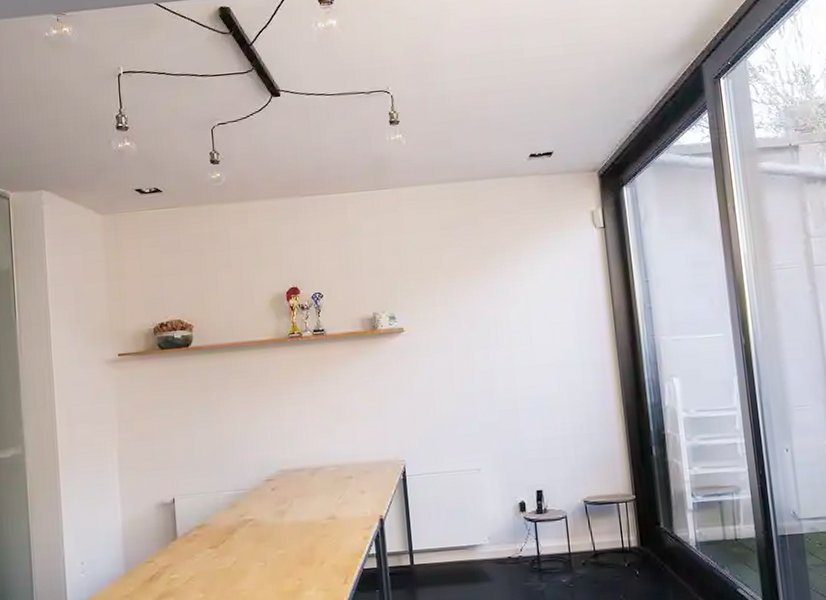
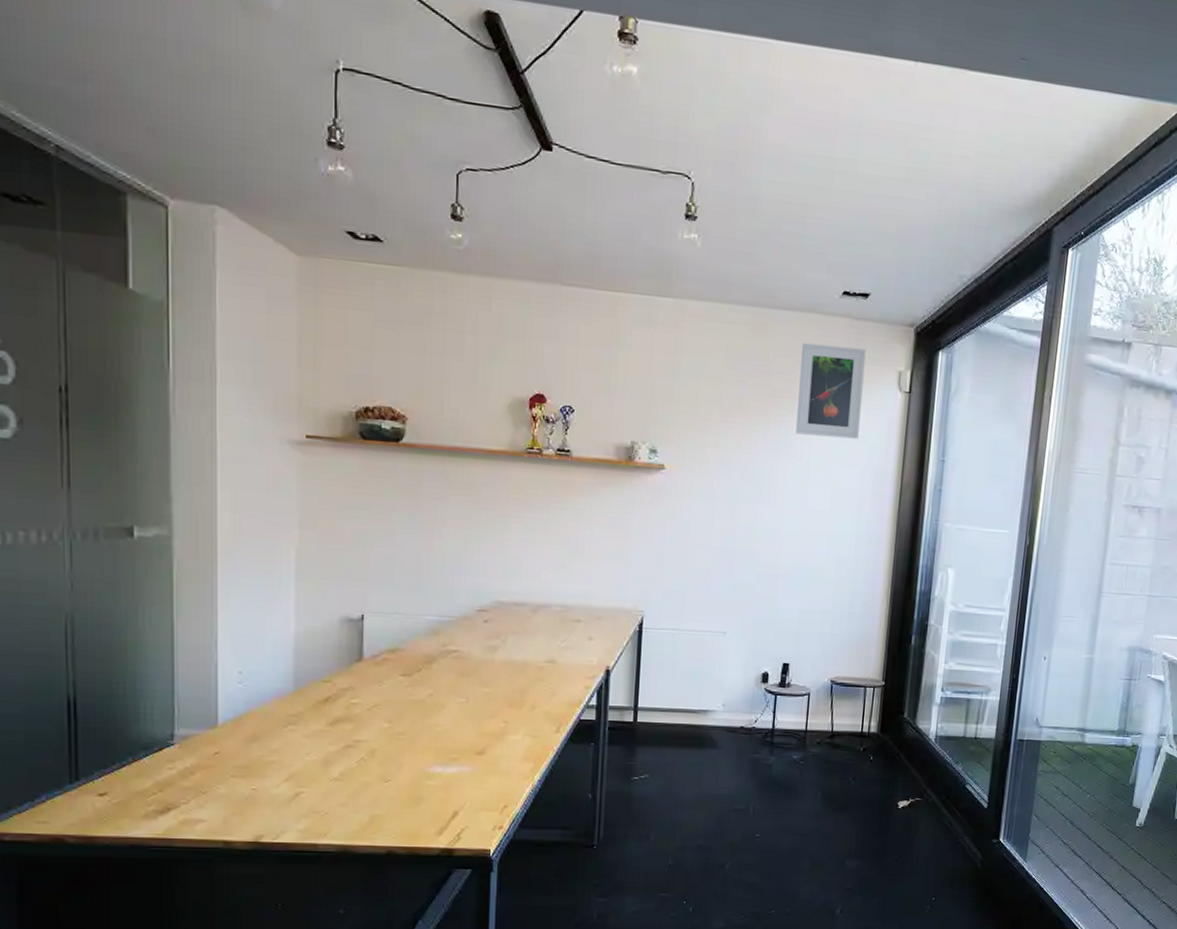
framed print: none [503,198,567,281] -> present [796,343,866,439]

